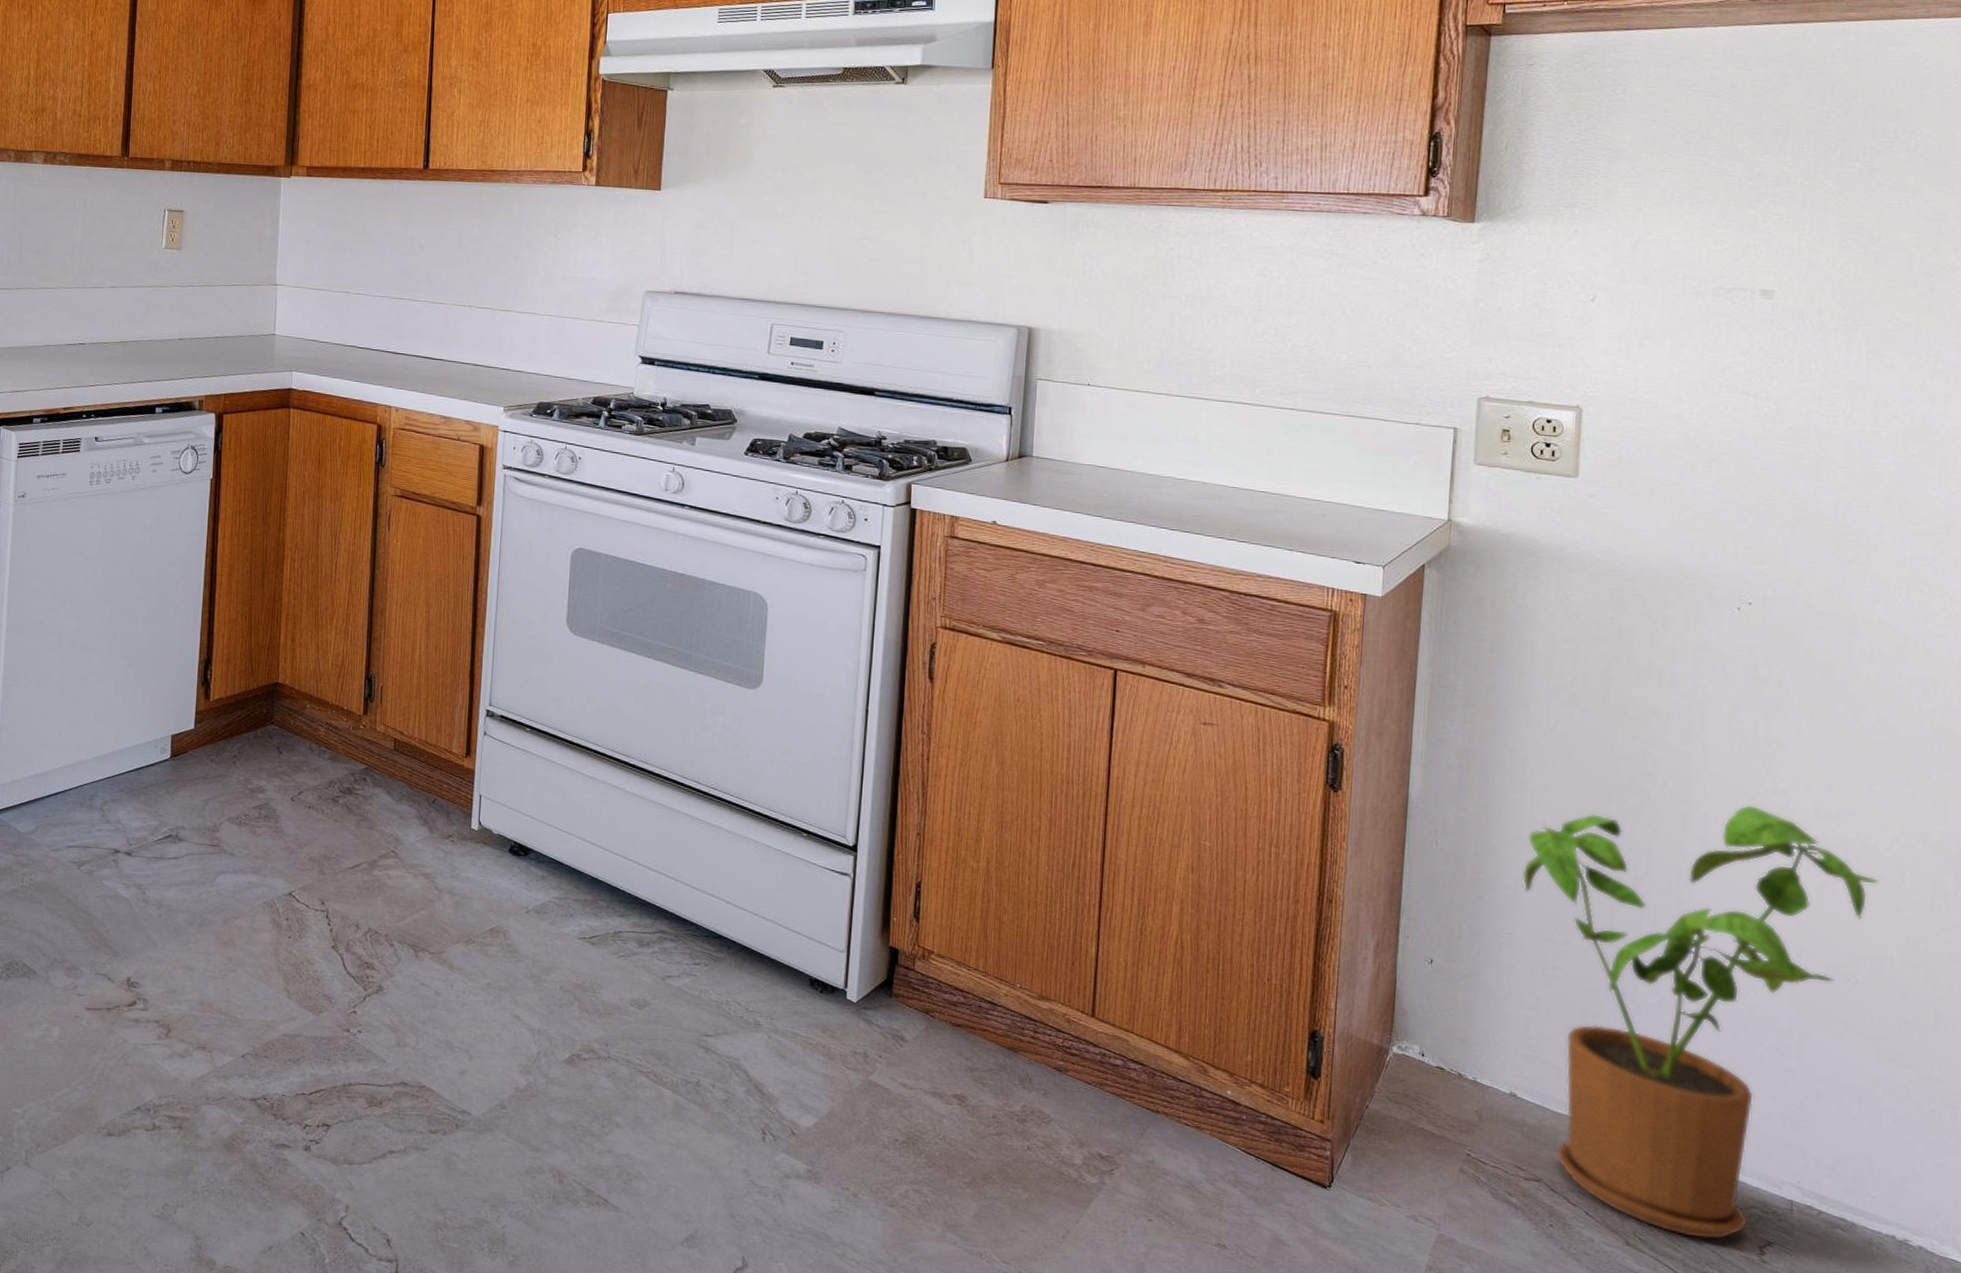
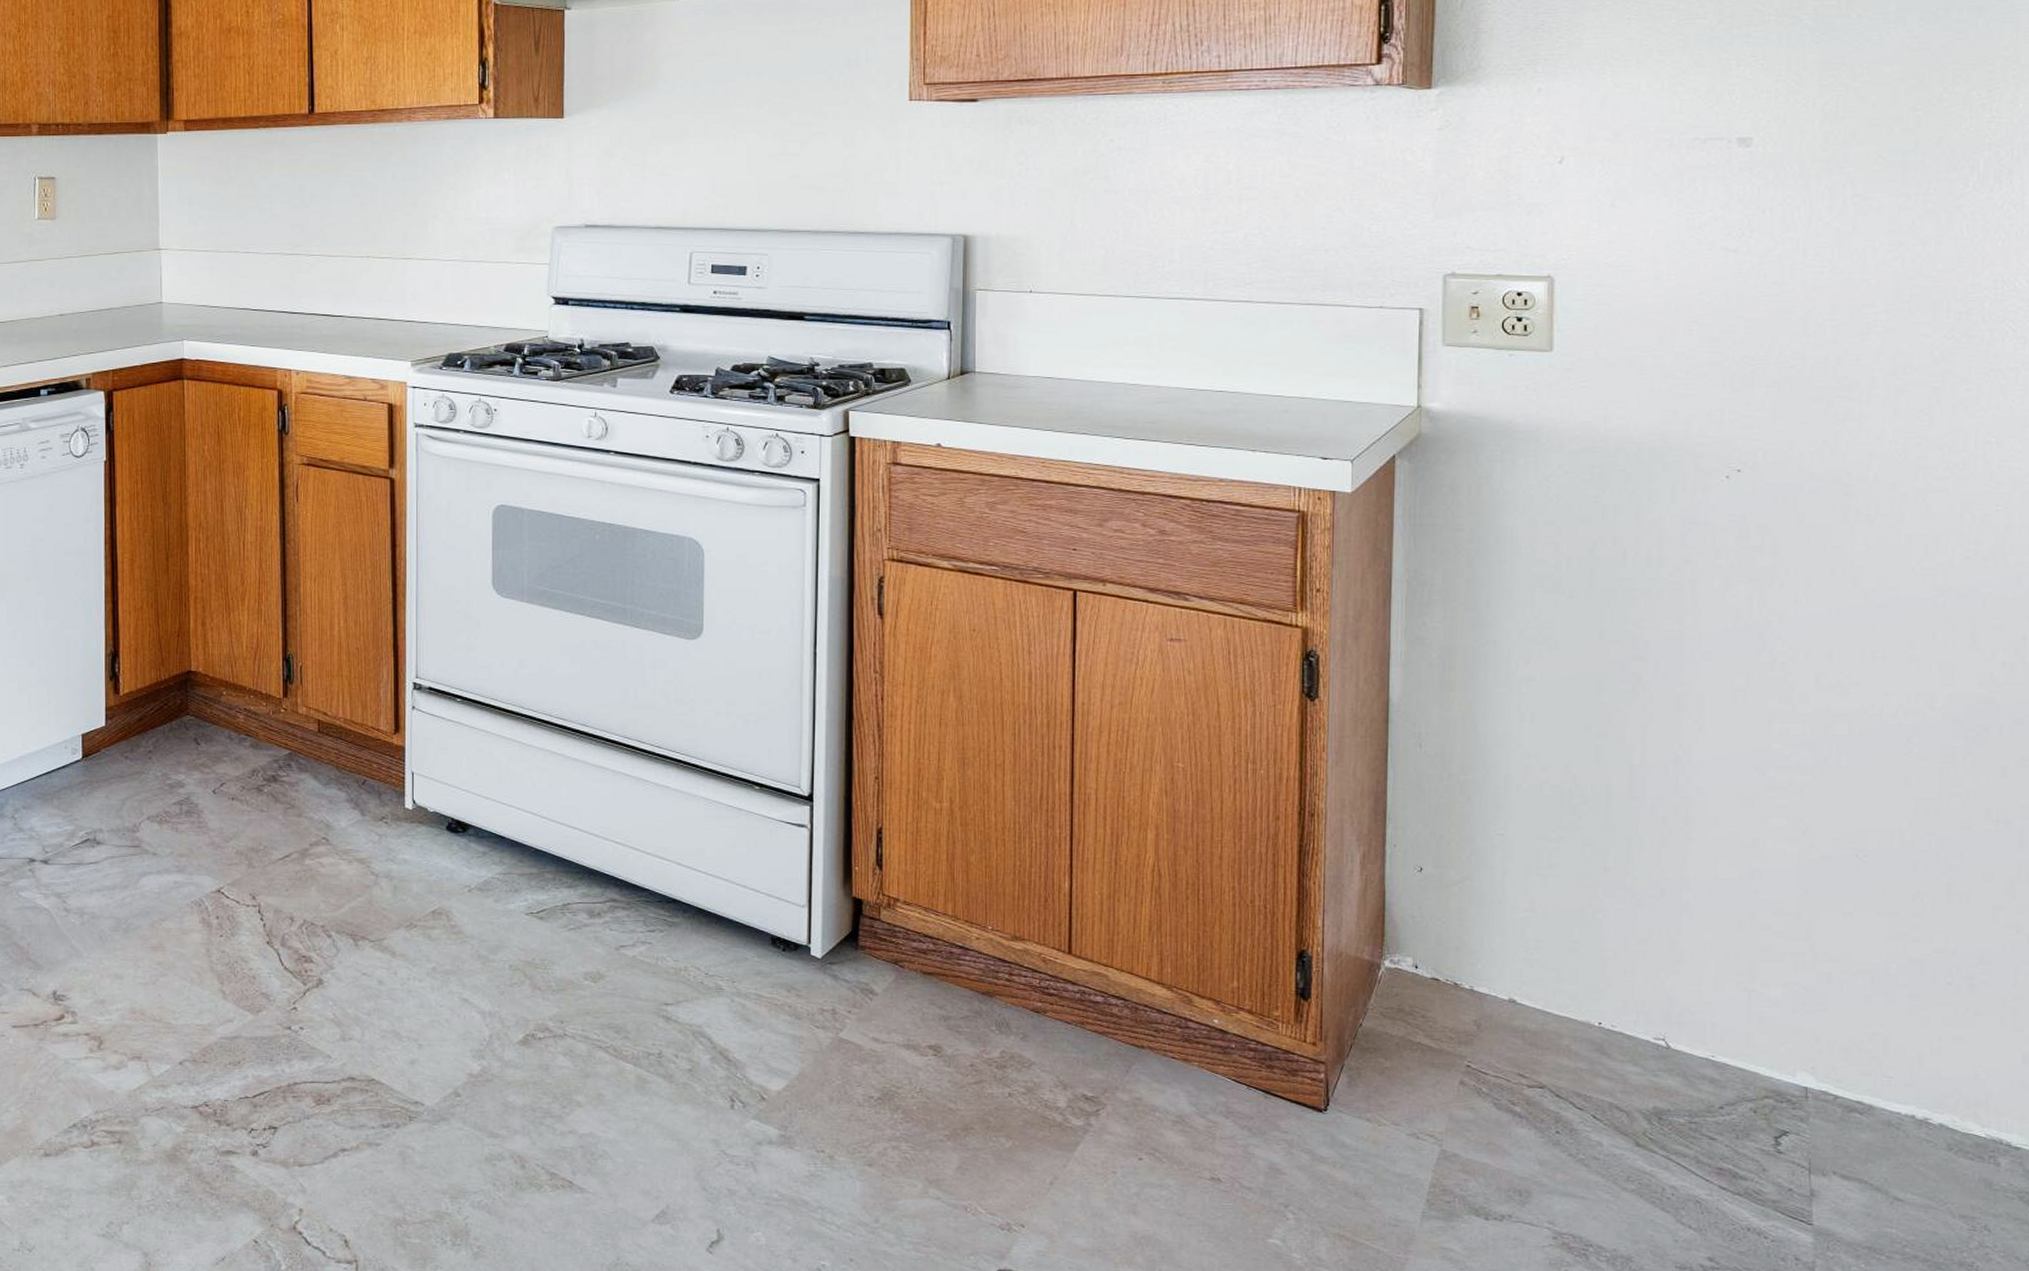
house plant: present [1522,804,1879,1240] -> none [1512,681,1885,1134]

